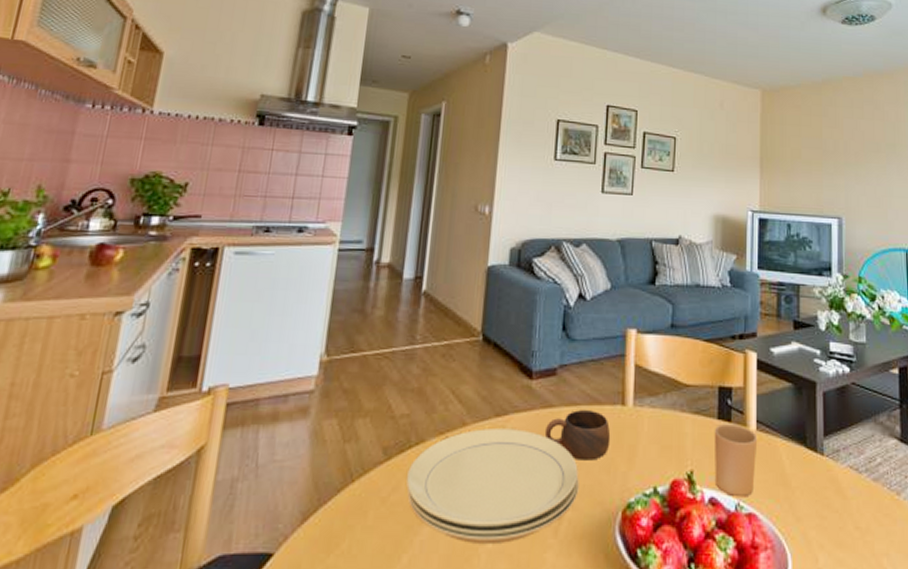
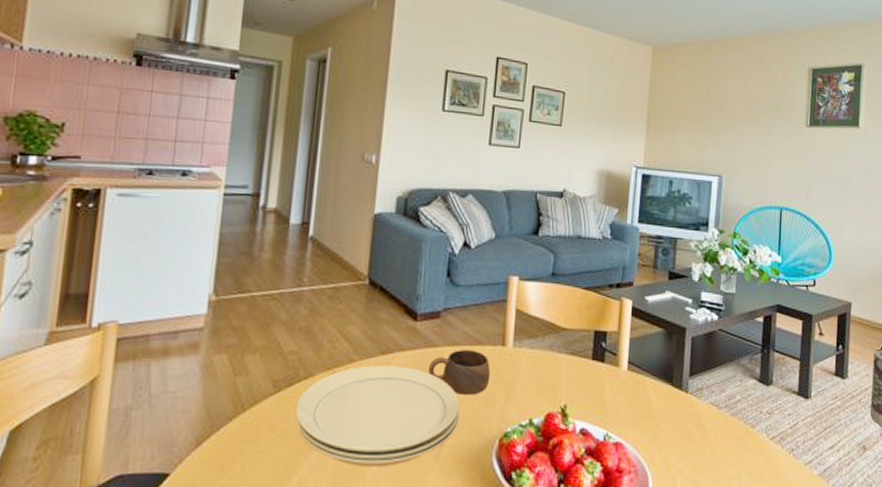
mug: present [714,423,758,497] -> none [586,363,628,429]

